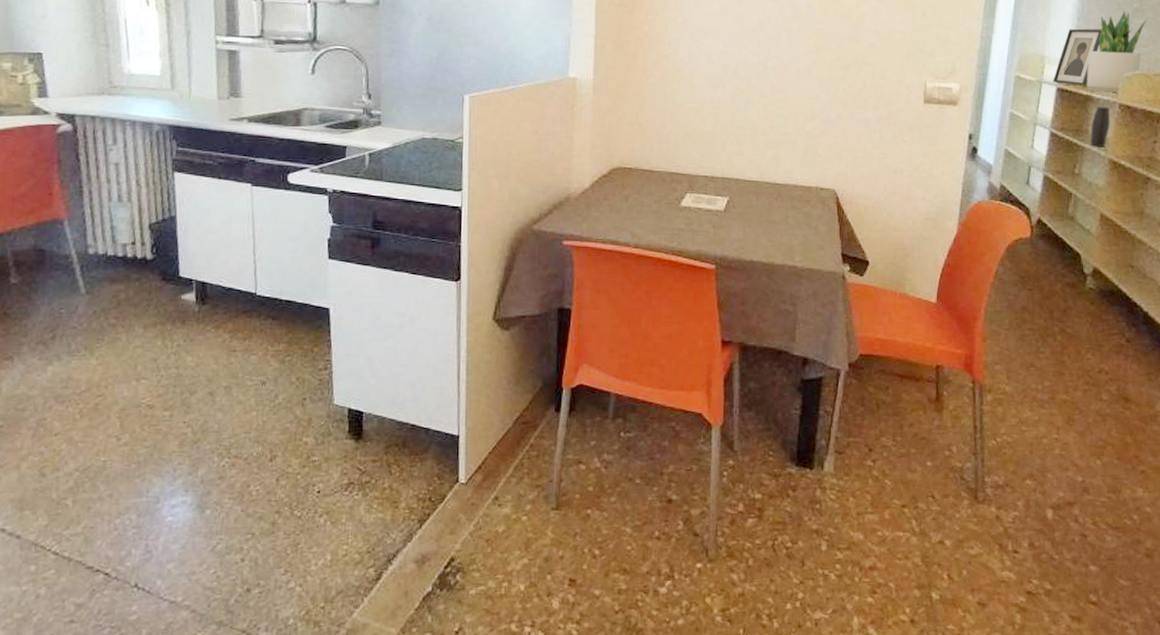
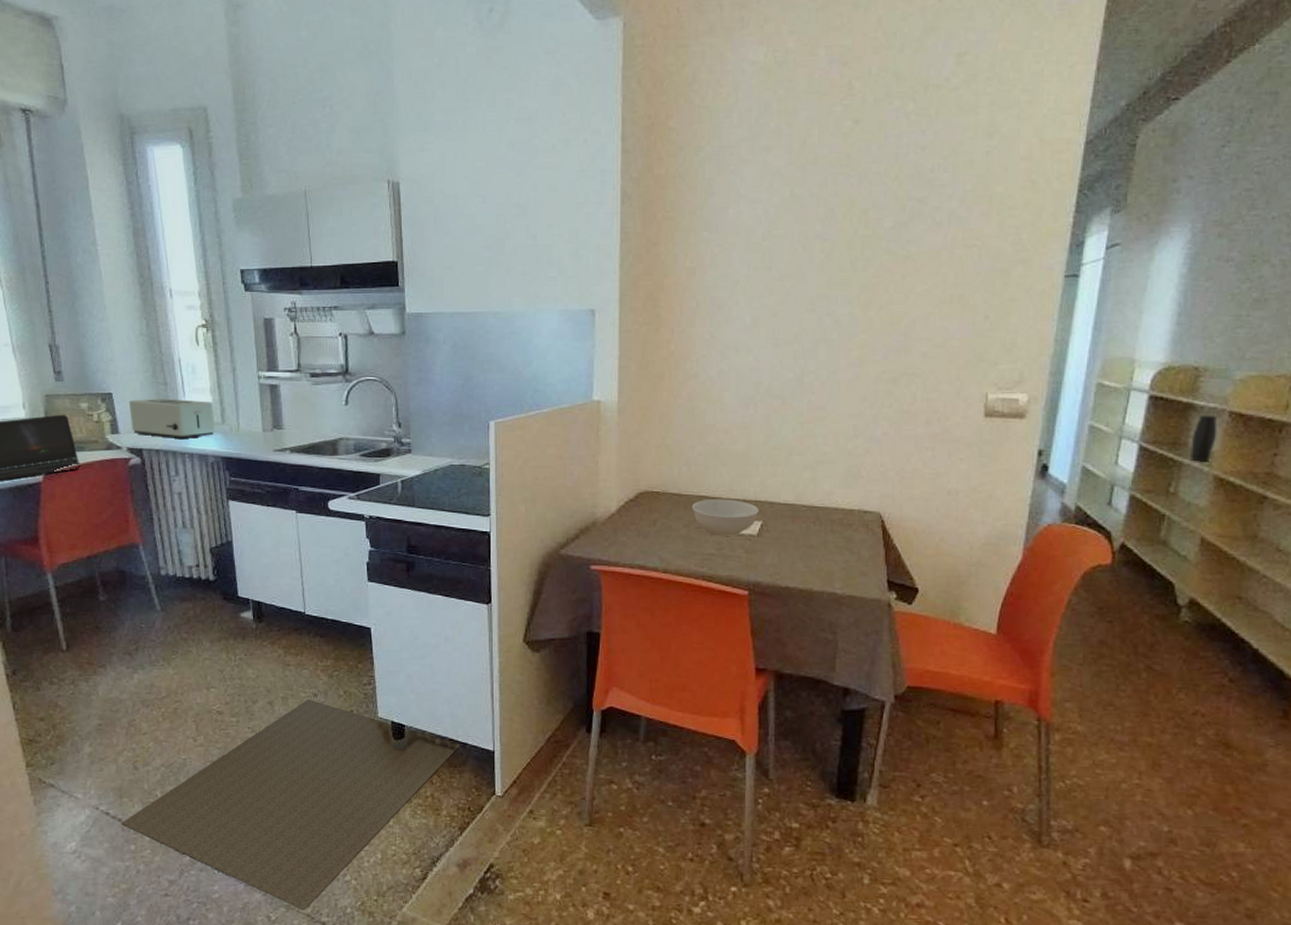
doormat: none [20,388,424,625] -> present [121,700,461,910]
toaster: none [61,60,163,106] -> present [128,398,215,440]
bowl: none [662,175,726,212] -> present [691,498,759,536]
picture frame: present [1053,28,1101,86] -> none [1144,325,1209,392]
planter: present [1086,11,1148,93] -> none [1187,302,1272,399]

